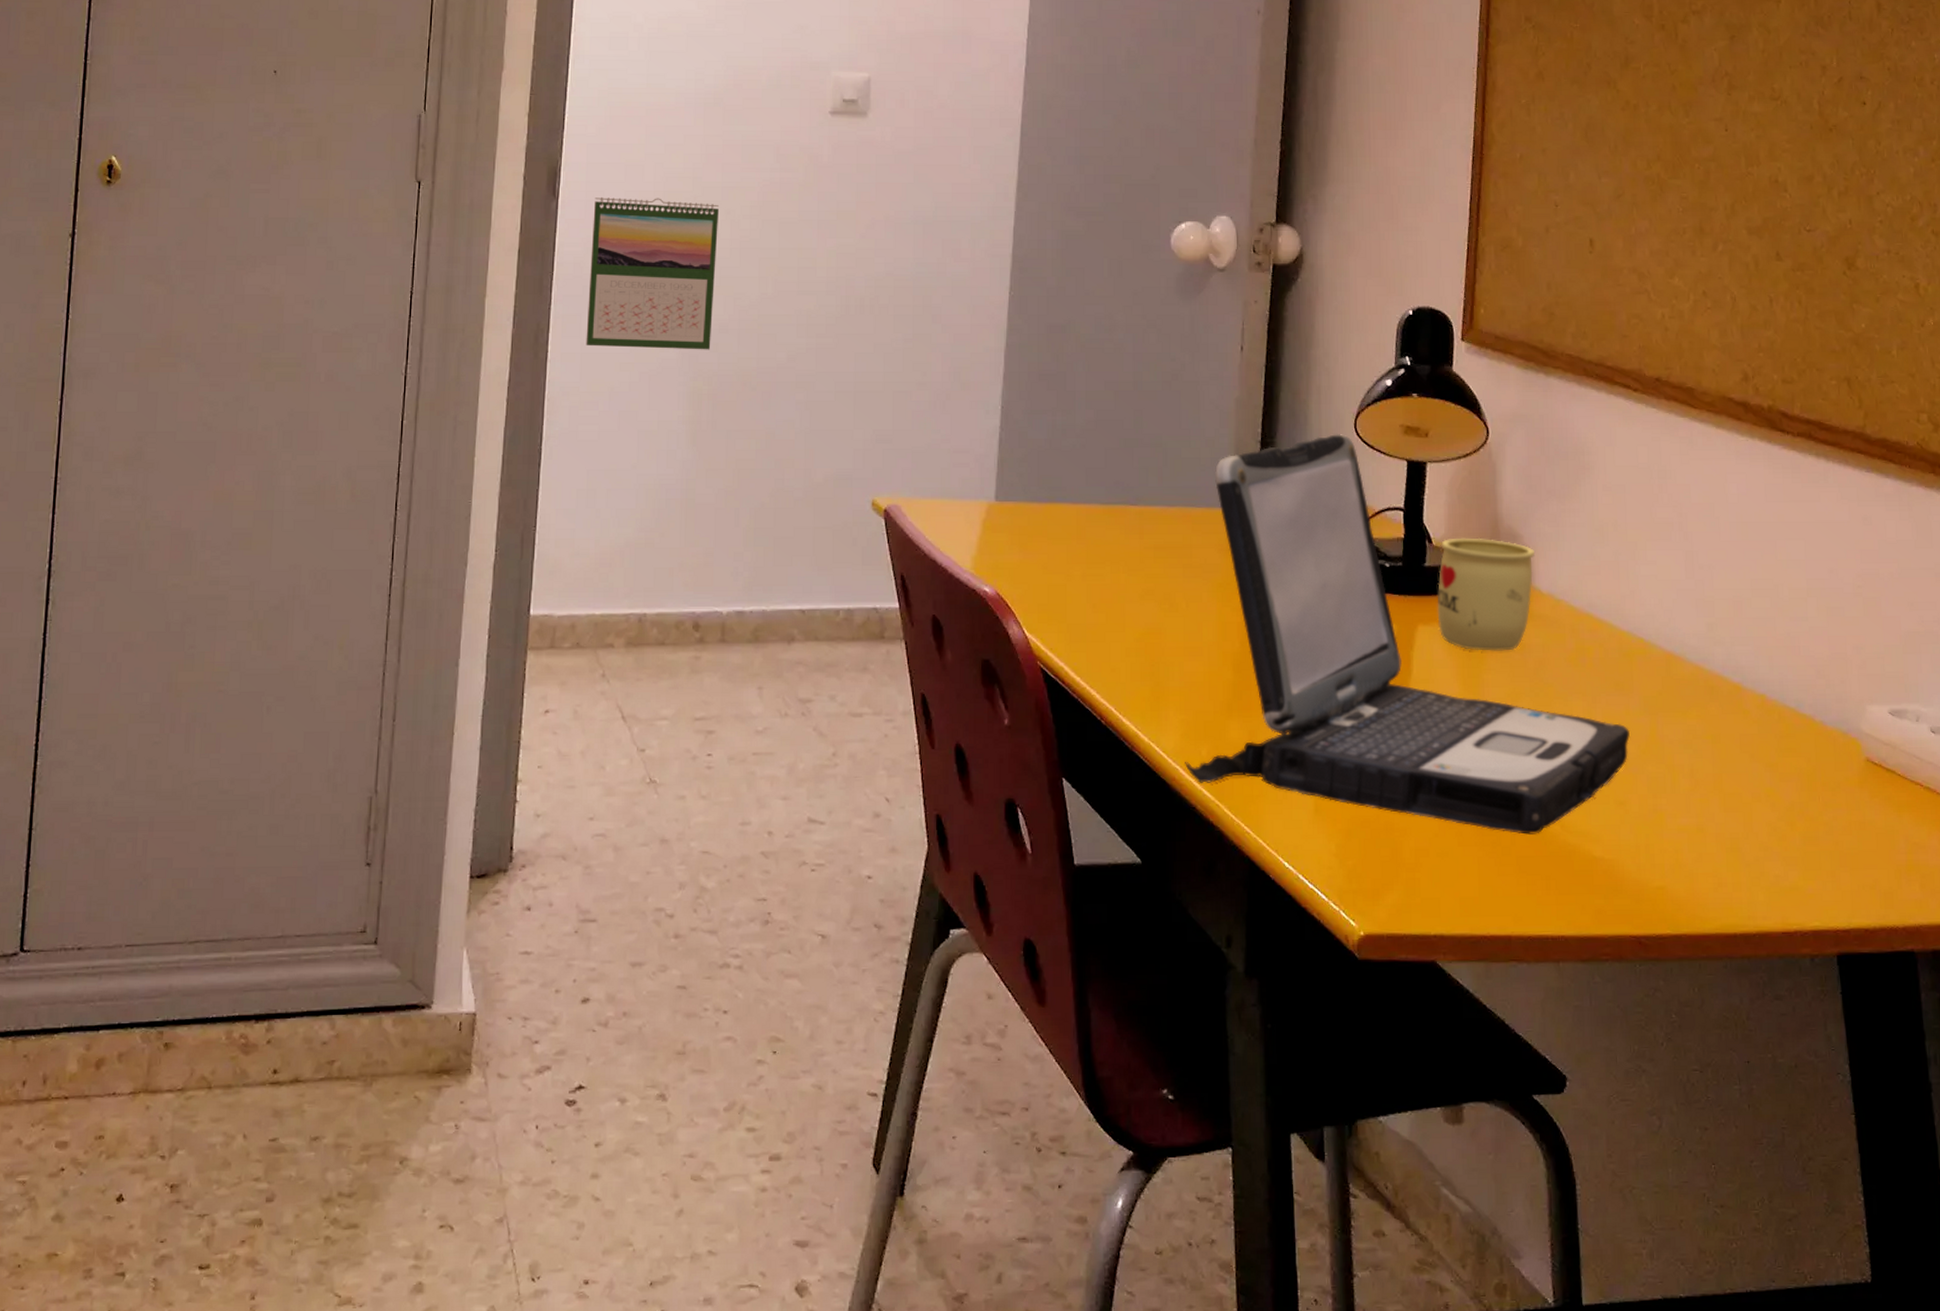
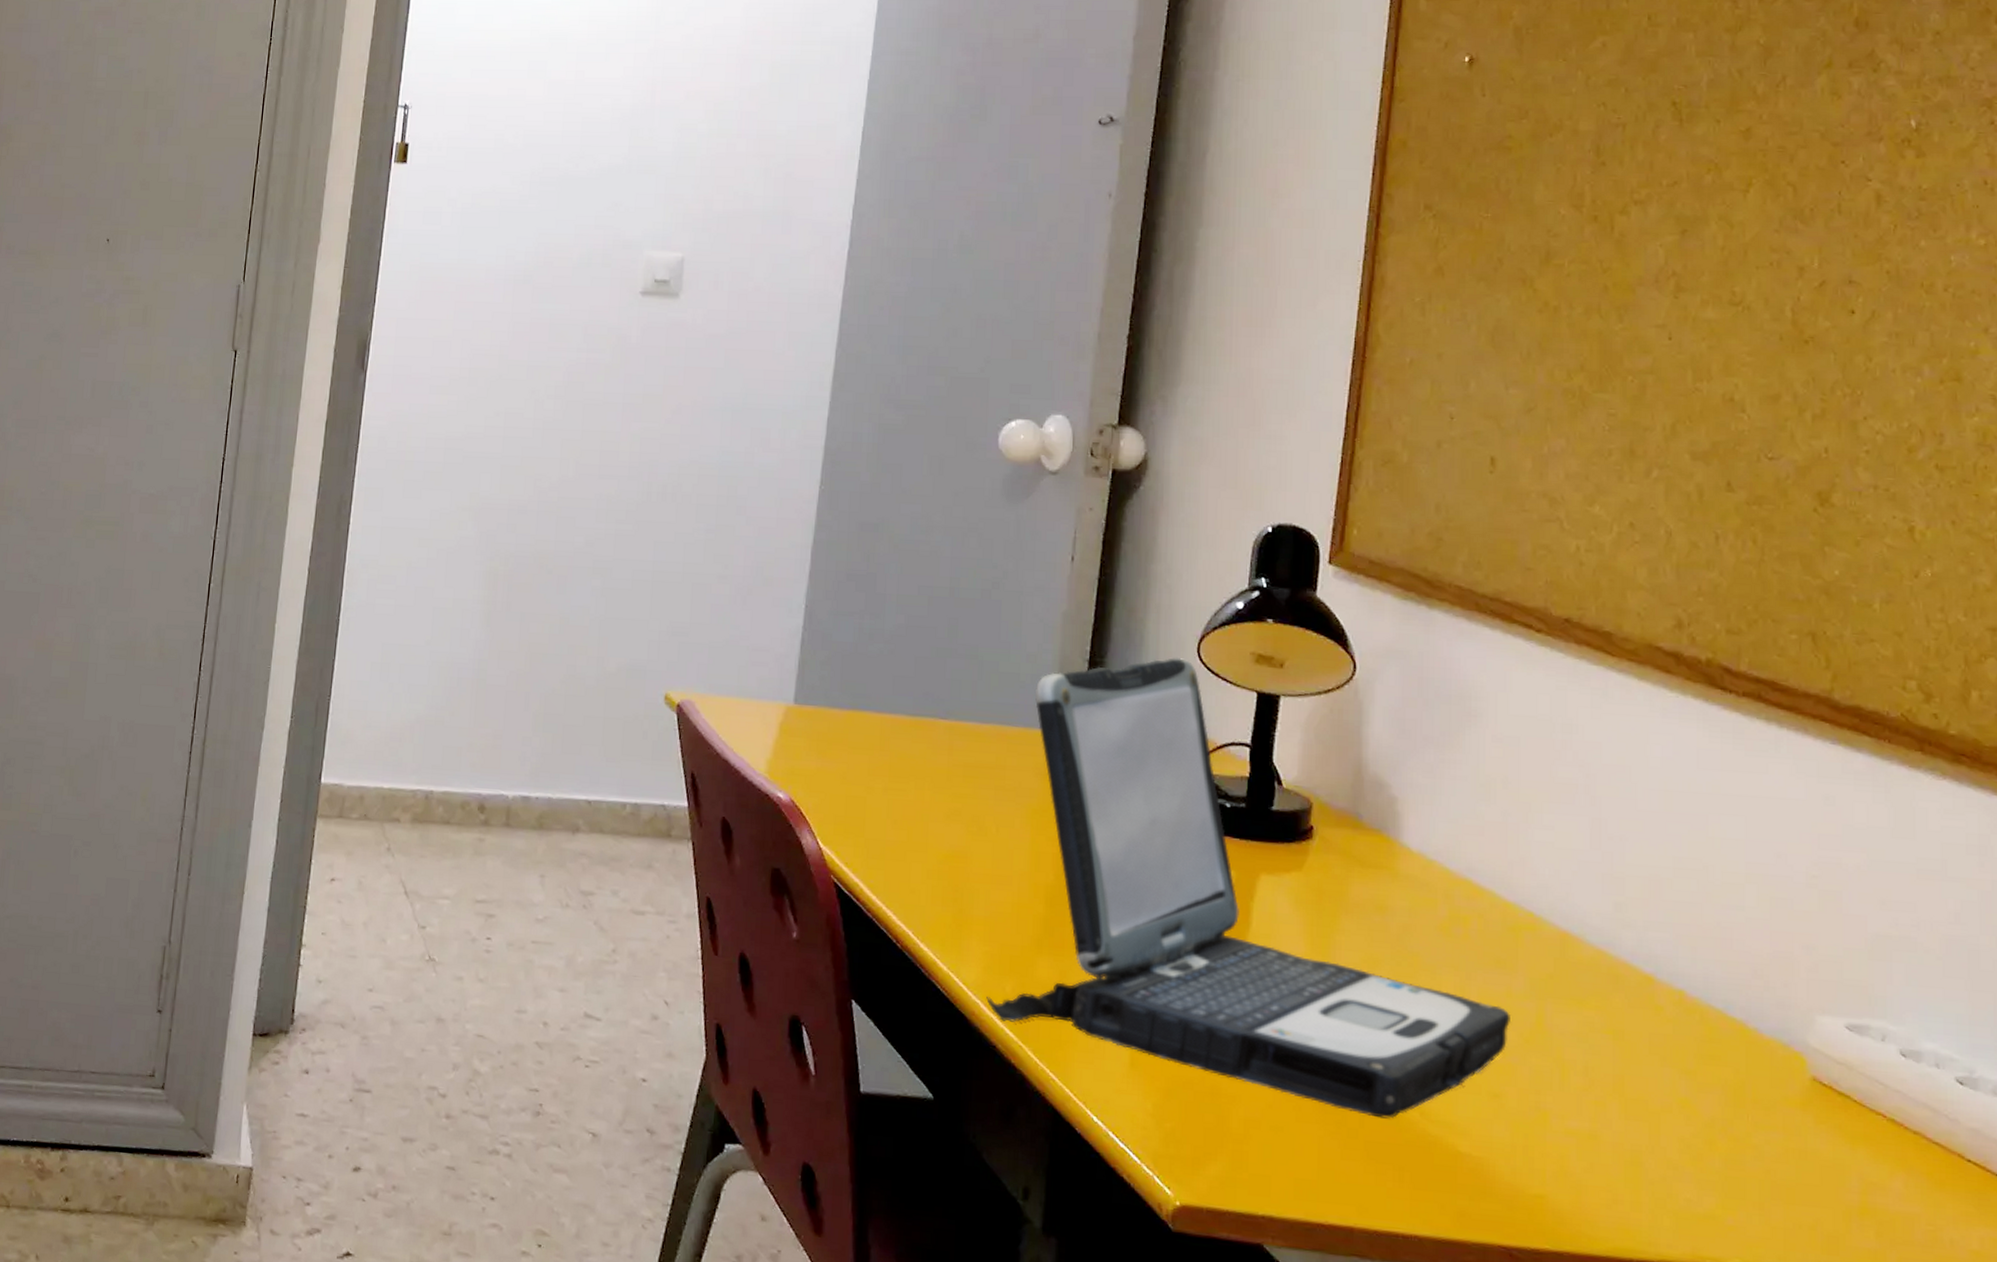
calendar: present [586,197,719,350] -> none [386,372,523,530]
mug: present [1437,537,1535,651] -> none [1284,781,1404,912]

